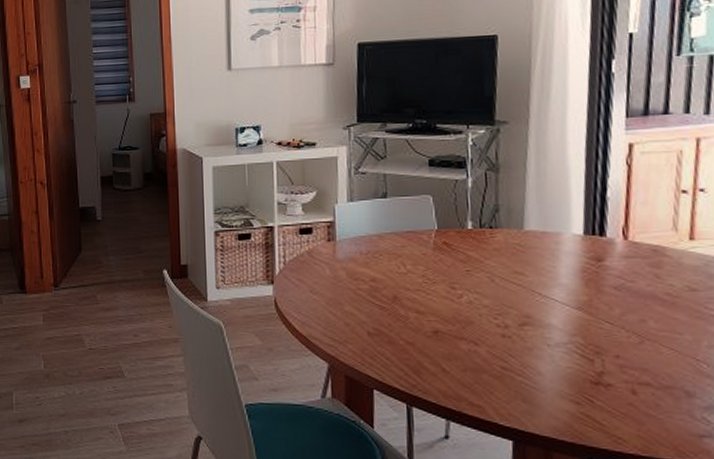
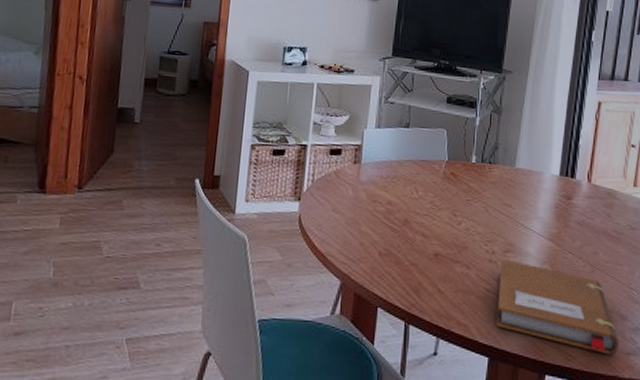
notebook: none [516,332,686,438] -> present [496,258,618,355]

